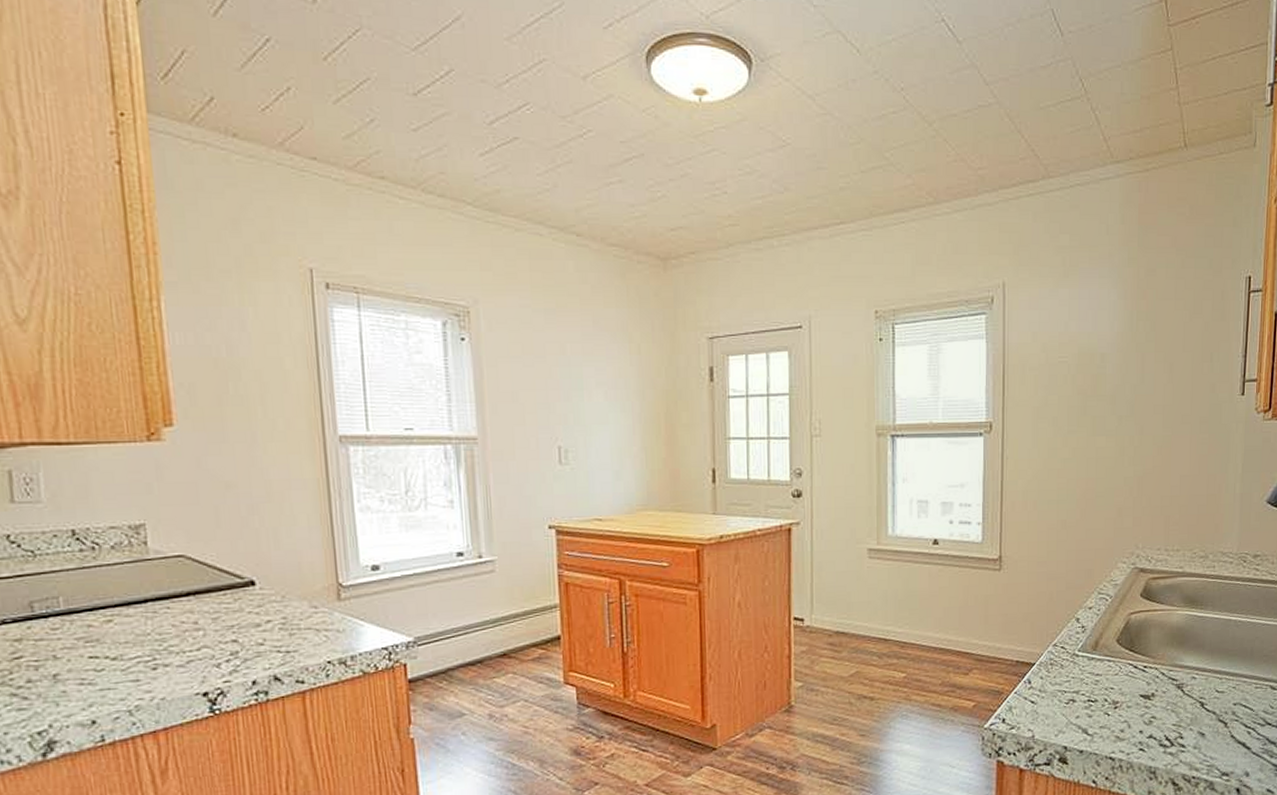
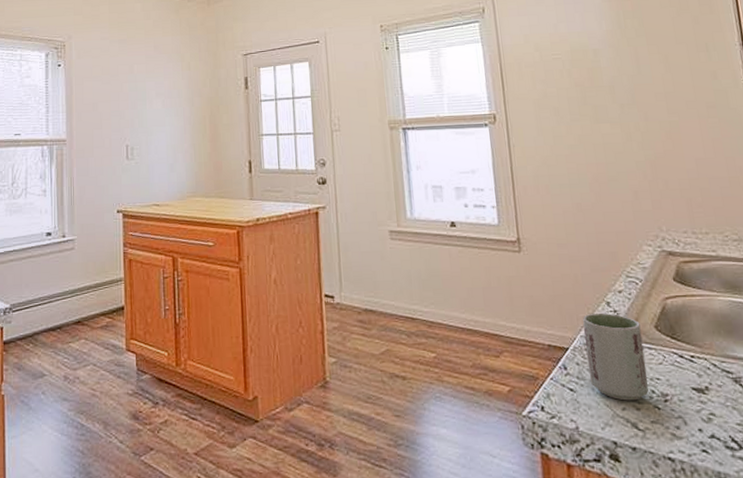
cup: none [1050,628,1104,710] -> present [583,312,649,401]

